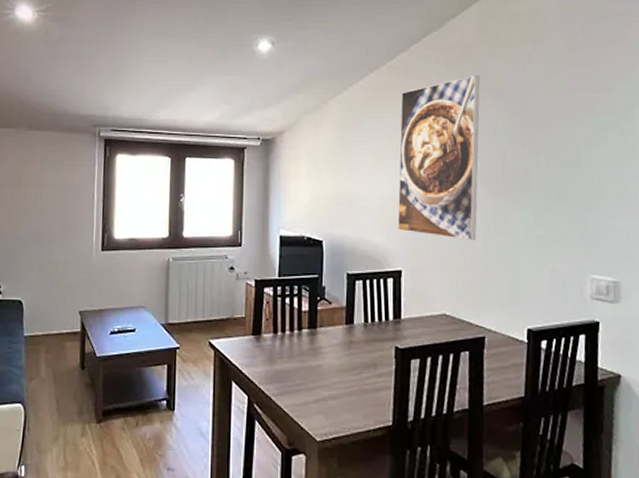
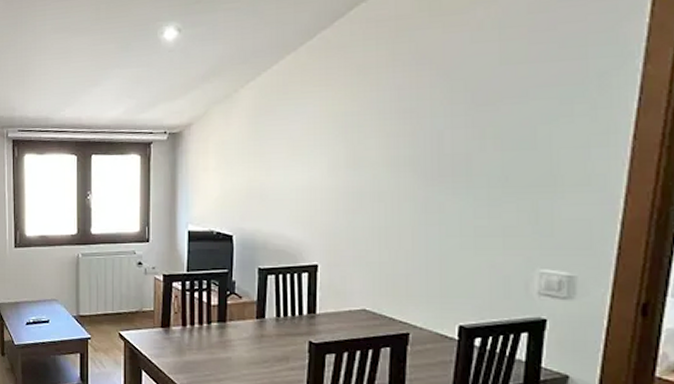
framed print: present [397,74,480,241] -> none [314,49,416,233]

